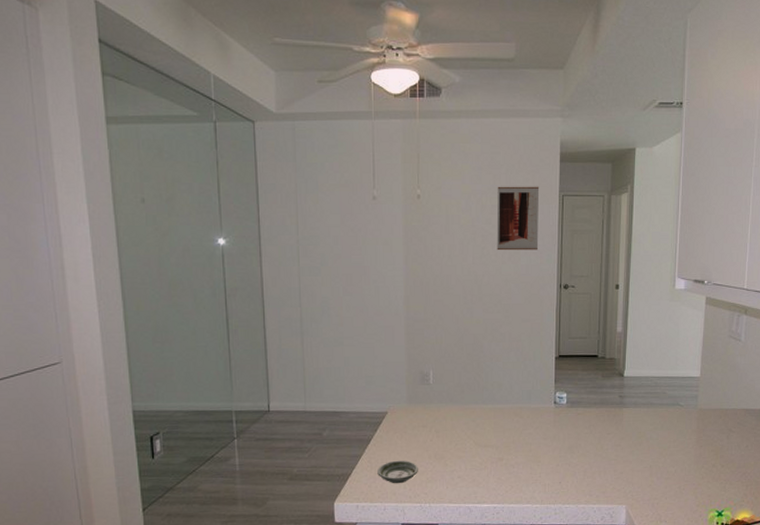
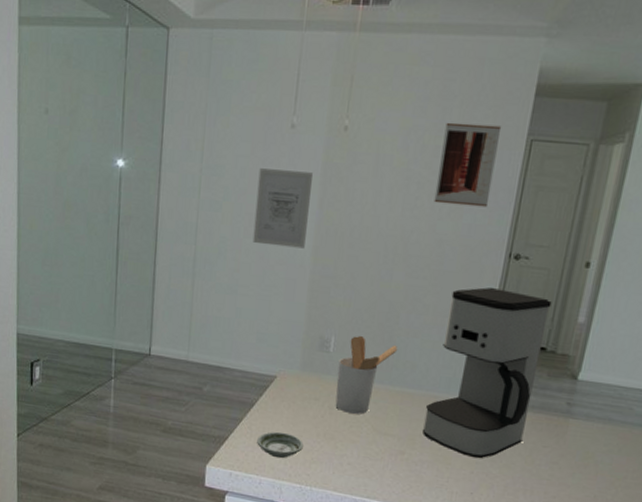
wall art: none [350,235,397,300] -> present [252,168,313,249]
utensil holder: none [439,367,486,434] -> present [335,336,398,414]
coffee maker: none [514,313,596,453] -> present [422,287,552,459]

